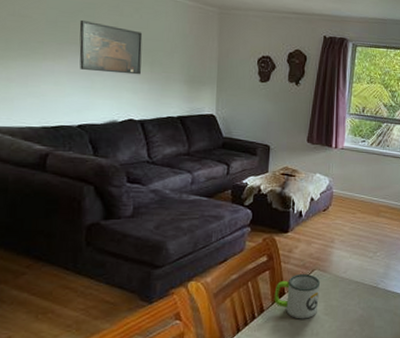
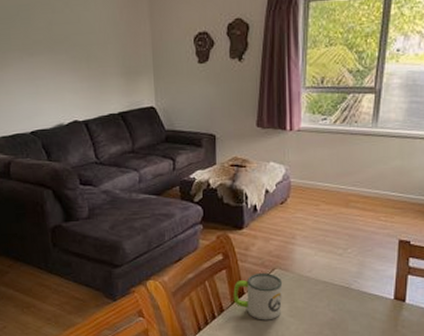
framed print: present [79,20,143,75] -> none [18,24,79,76]

